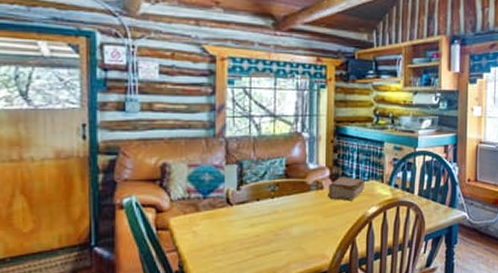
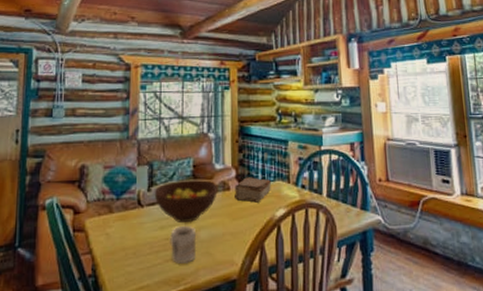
fruit bowl: none [244,179,311,221] -> present [154,180,218,223]
mug: none [260,223,289,258] -> present [169,226,197,264]

